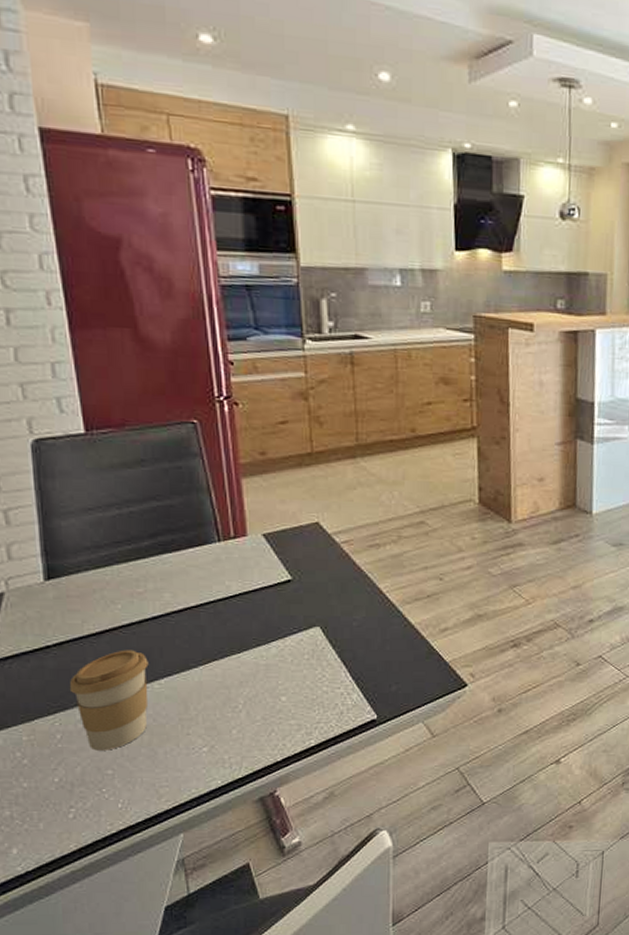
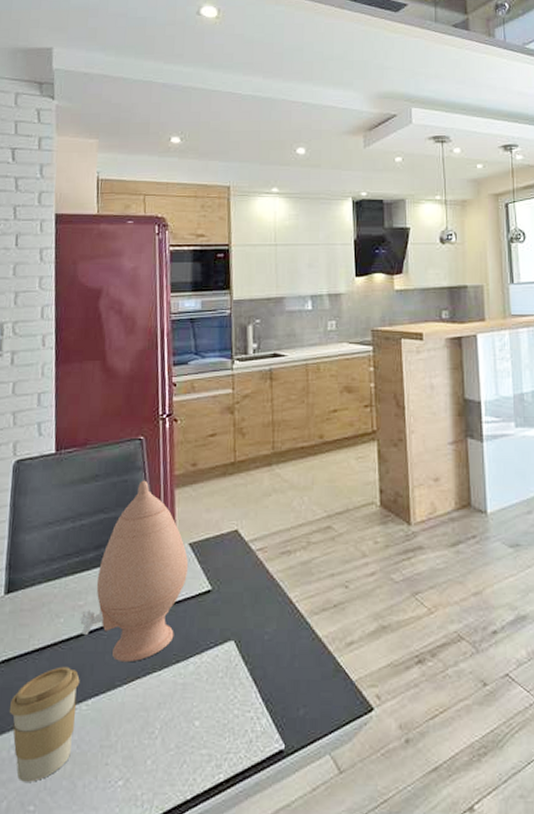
vase: none [141,467,264,646] -> present [80,480,189,663]

